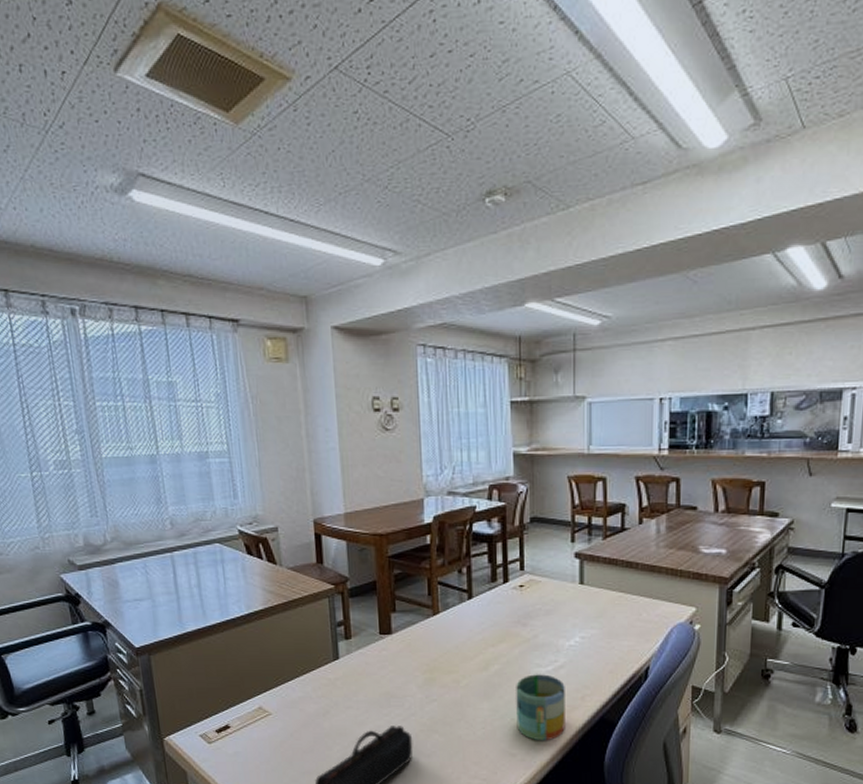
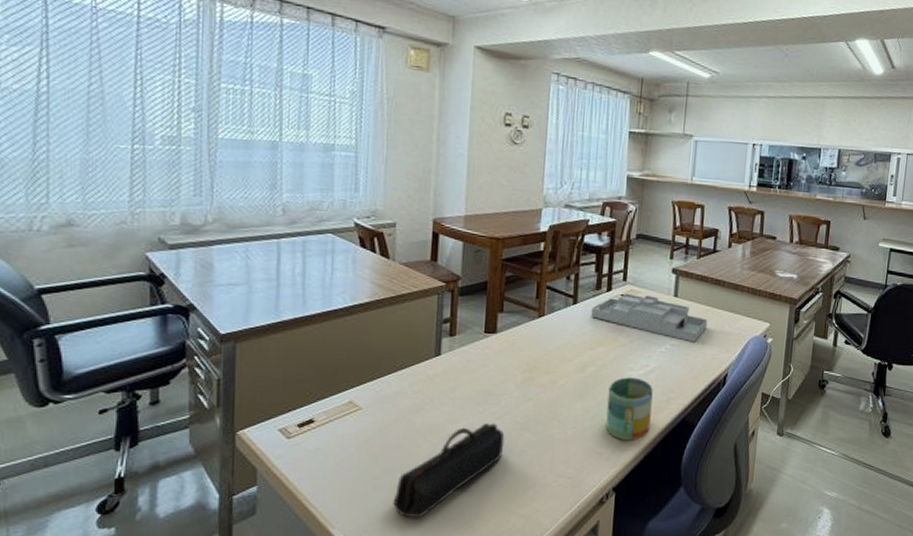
desk organizer: none [488,584,621,634] -> present [591,293,708,343]

